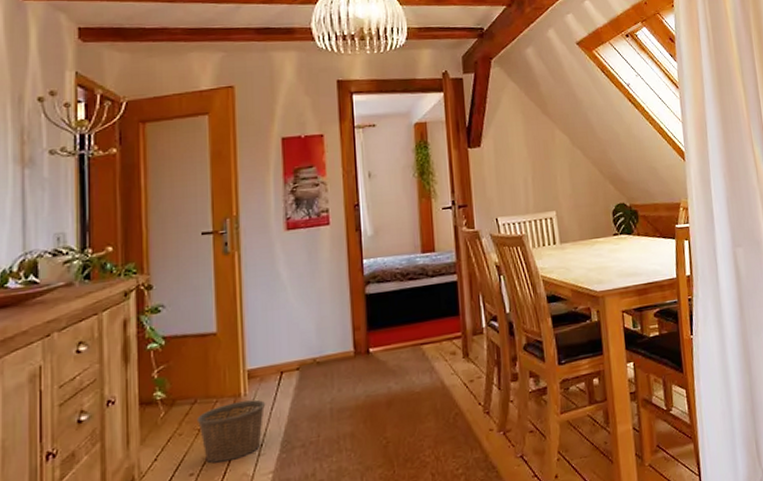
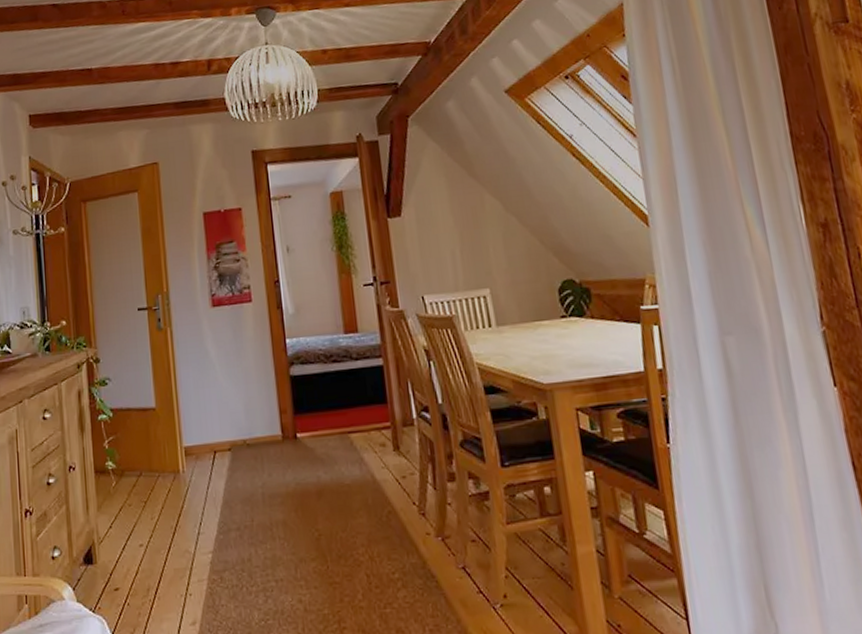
basket: present [196,399,266,463] -> none [142,477,203,537]

